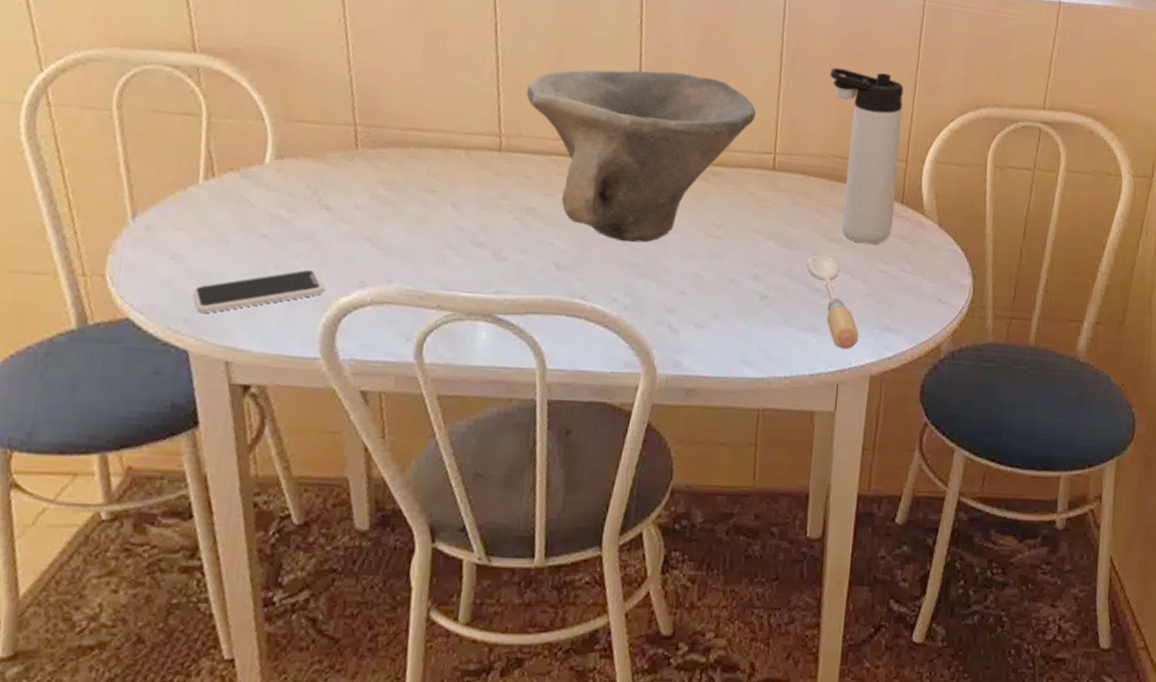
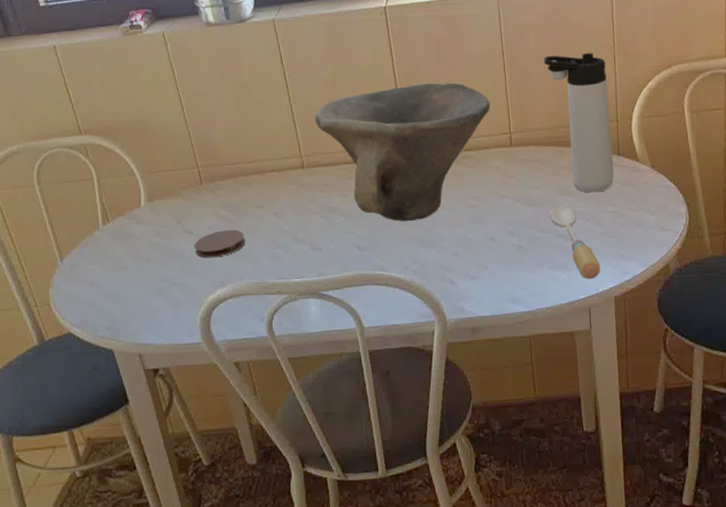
smartphone: present [192,269,325,313] -> none [109,278,197,321]
coaster: none [331,213,406,249] -> present [194,229,246,258]

